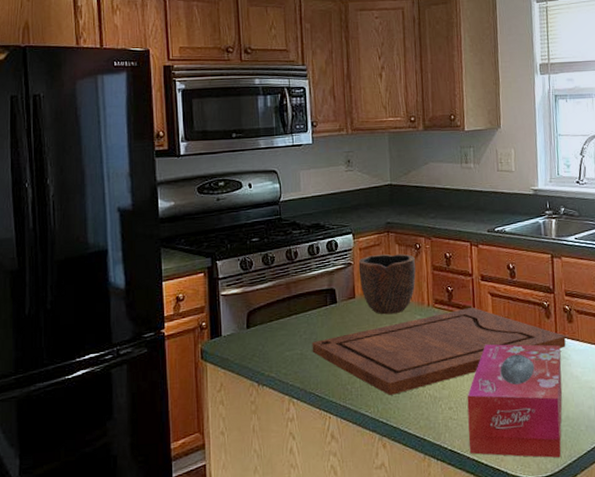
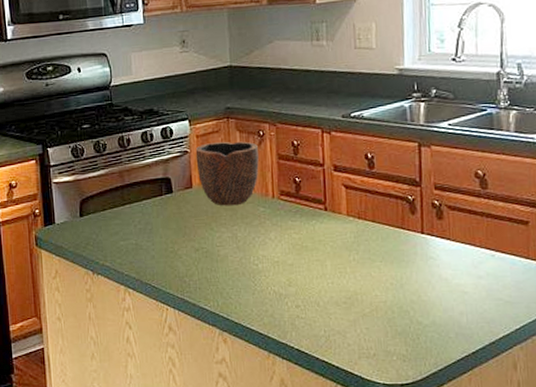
cutting board: present [312,308,566,395] -> none [147,200,434,290]
tissue box: present [467,344,563,458] -> none [316,240,429,366]

